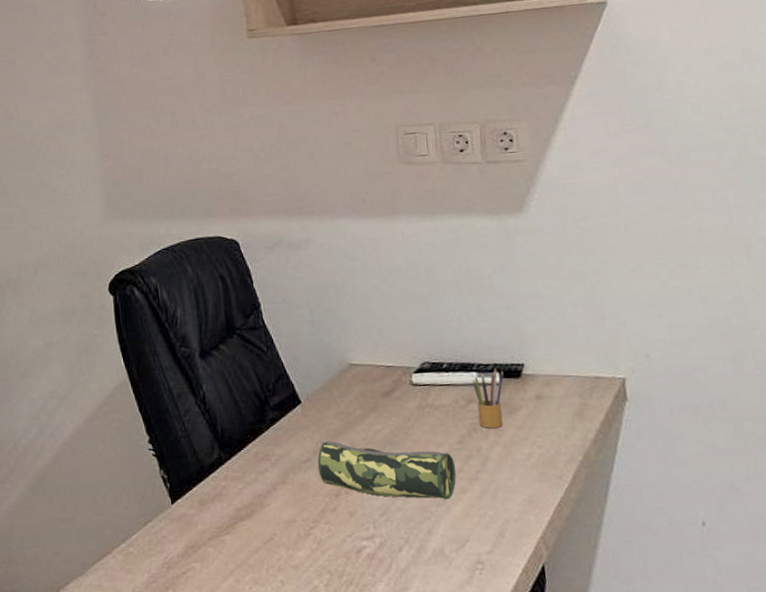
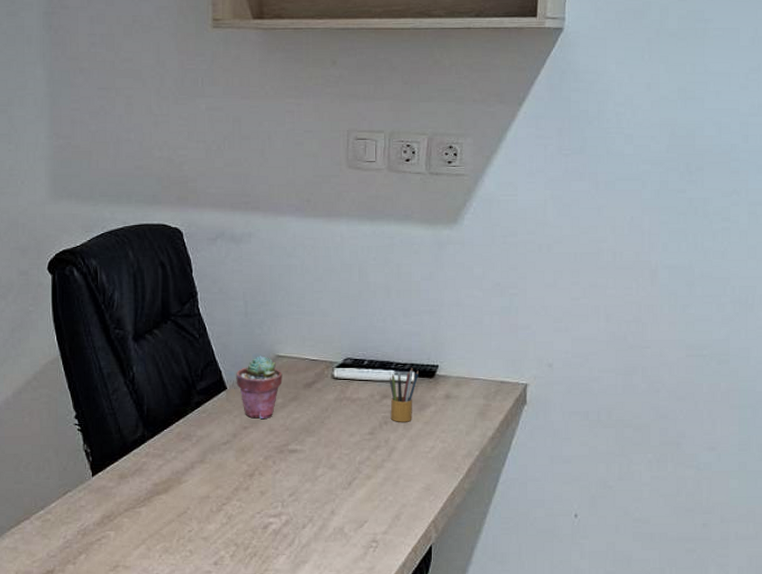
potted succulent: none [309,365,359,433] -> present [236,356,283,419]
pencil case: present [316,440,457,500] -> none [236,425,364,484]

